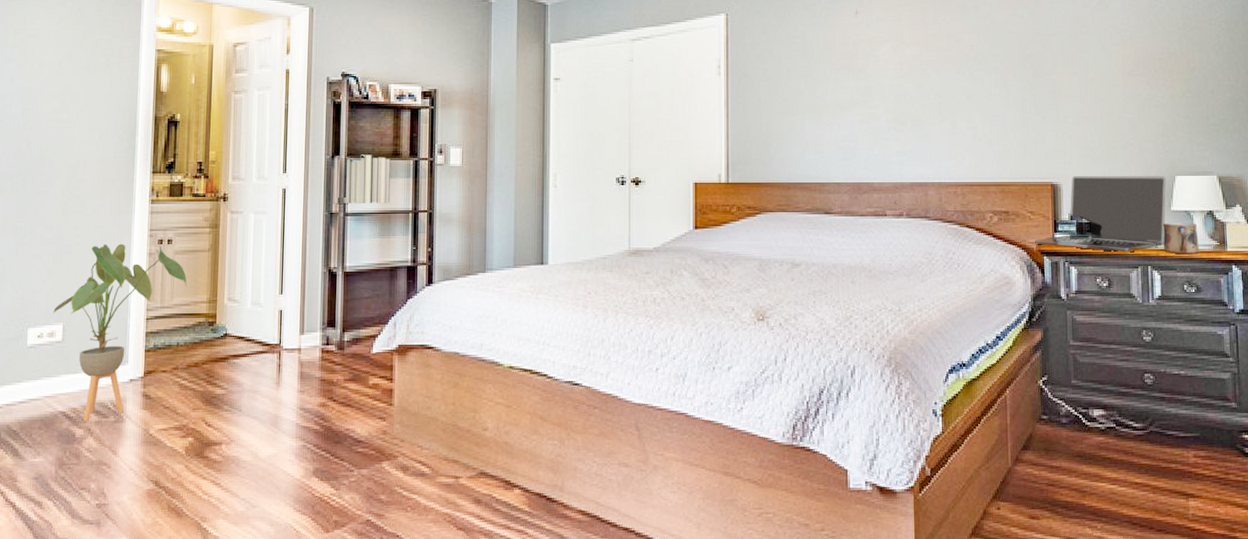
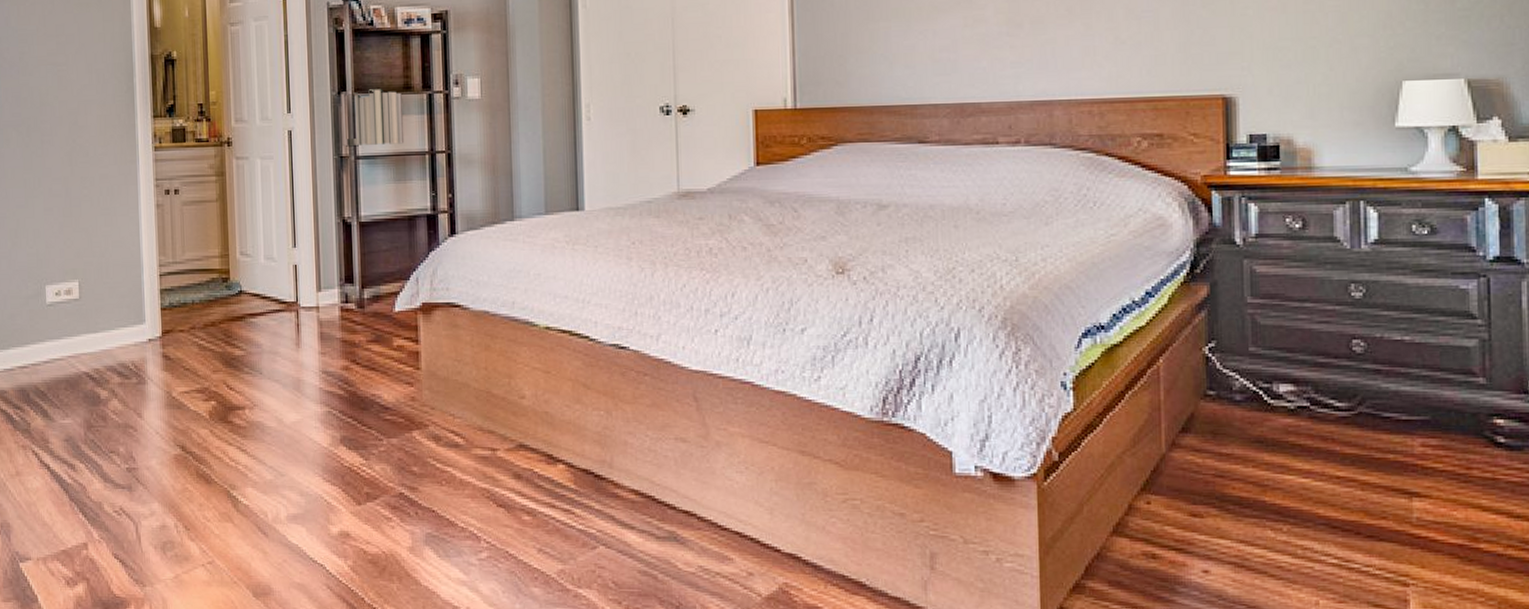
house plant: present [52,243,187,421] -> none [67,194,198,382]
laptop: present [1035,176,1167,253] -> none [1199,81,1390,184]
mug: present [1163,222,1199,255] -> none [1383,142,1436,185]

